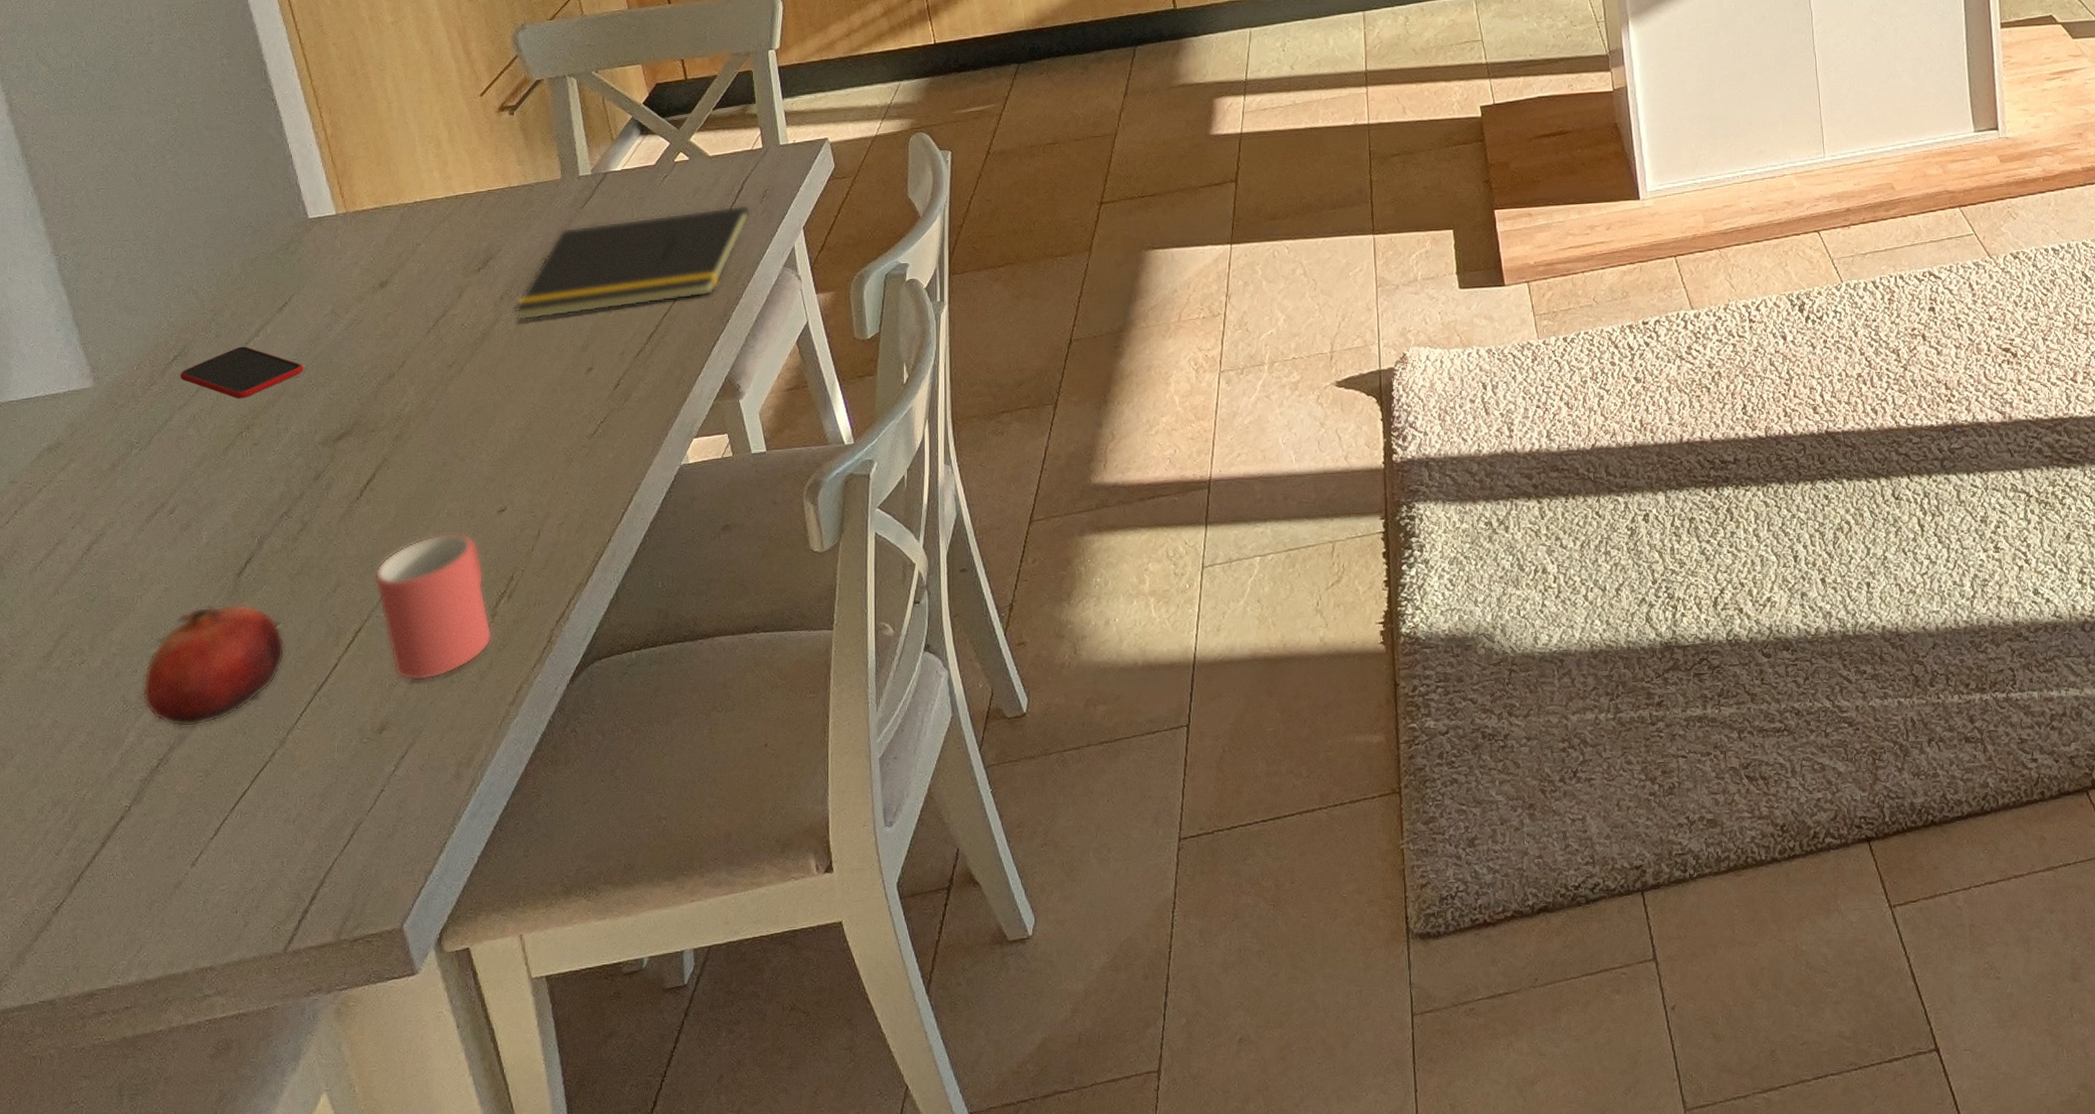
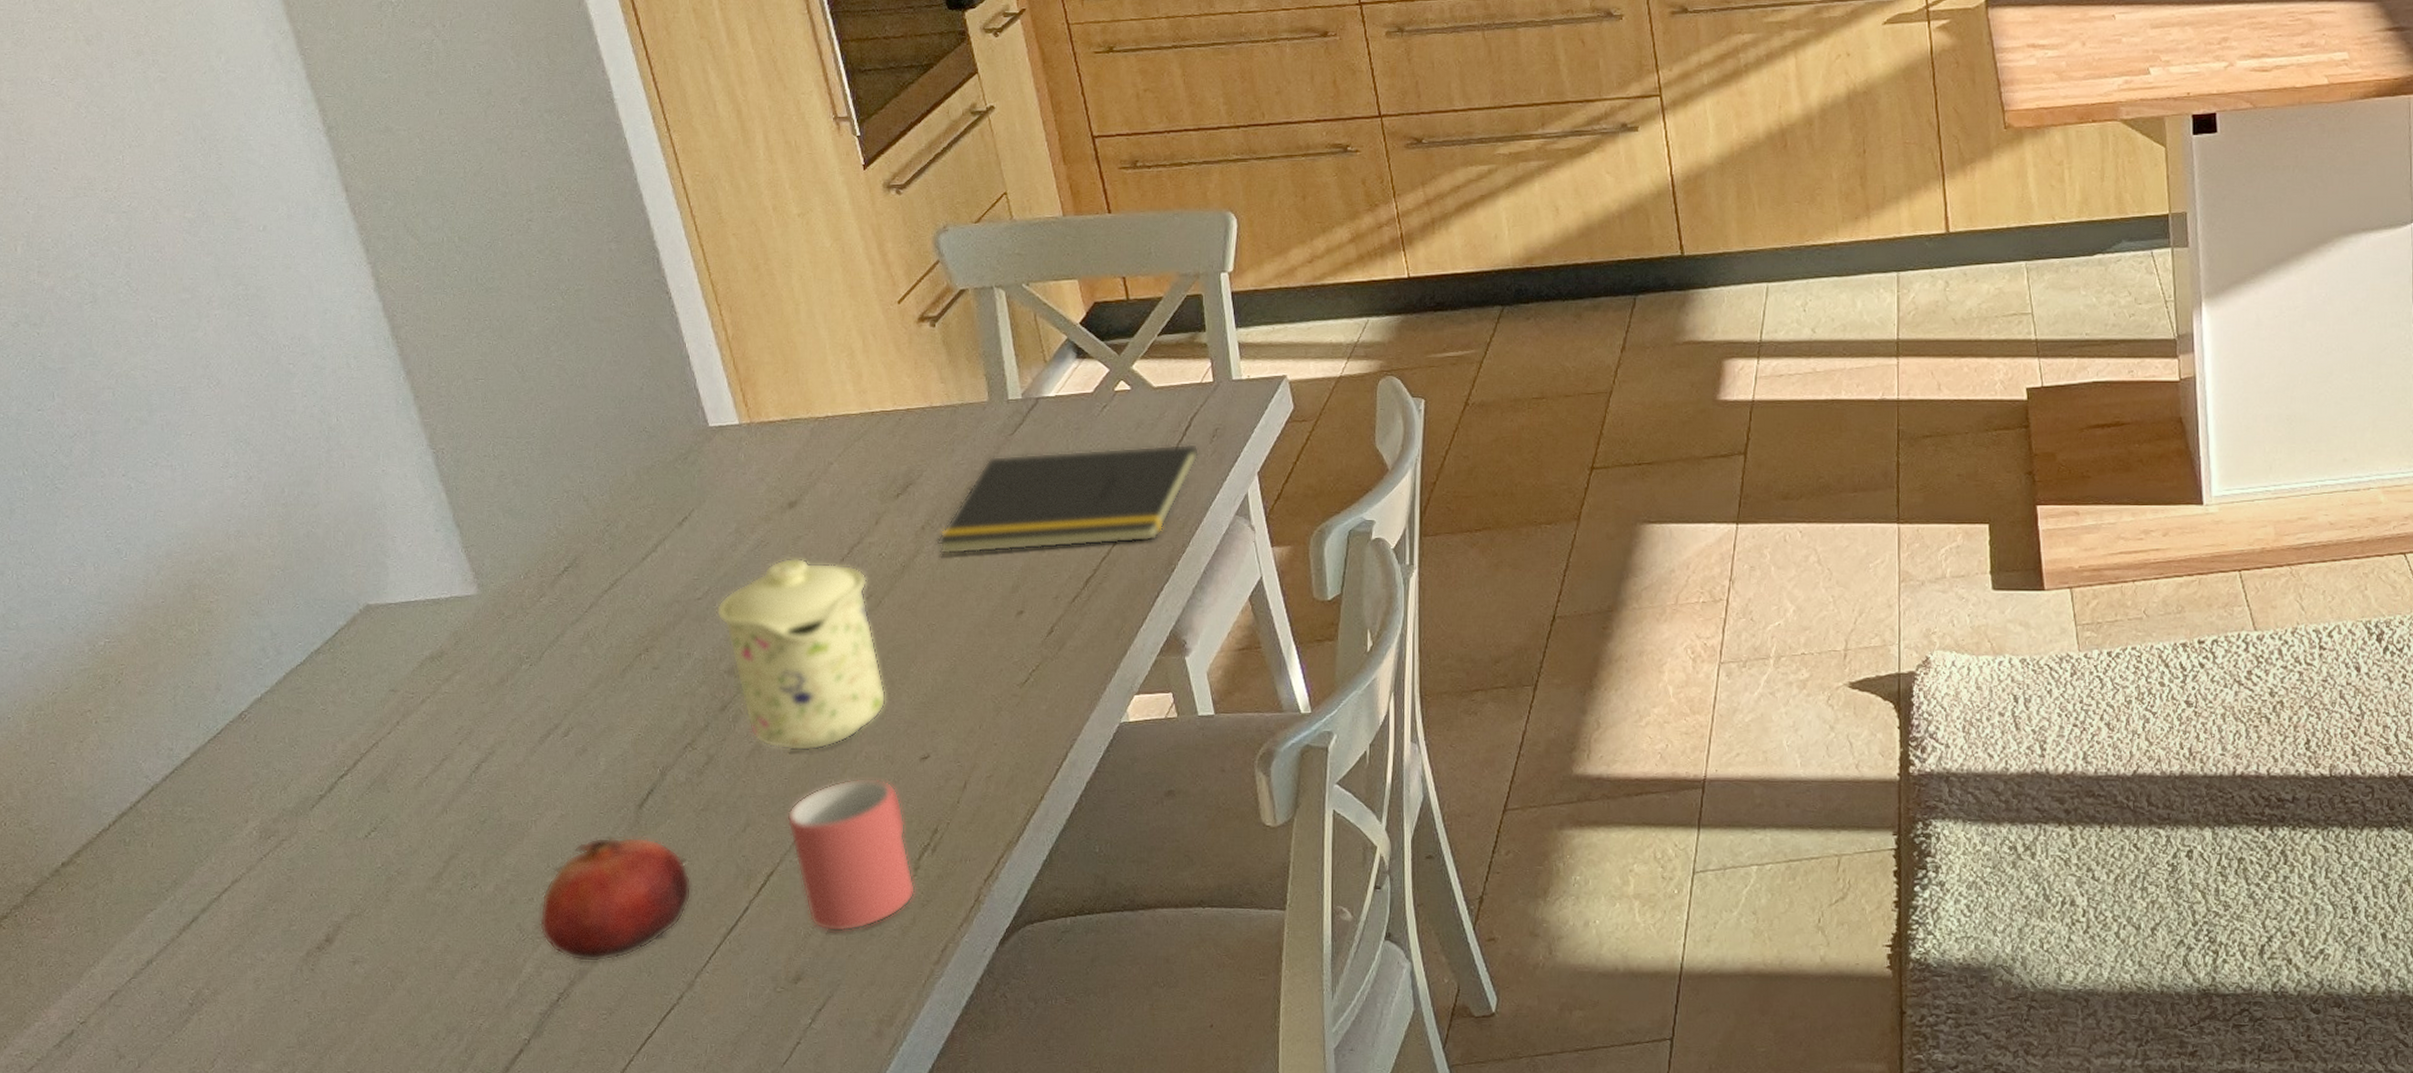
smartphone: present [180,346,304,399] -> none [572,561,707,619]
mug: none [312,333,467,513] -> present [716,558,886,751]

